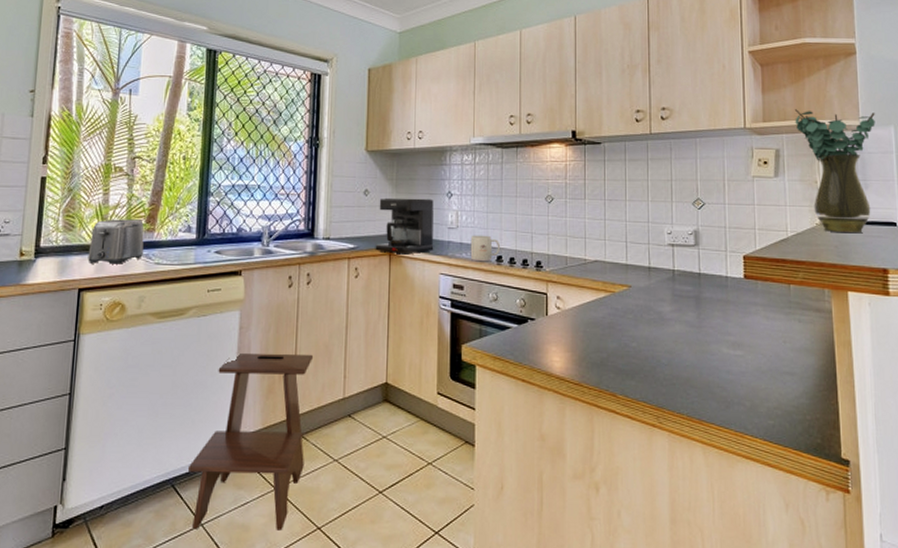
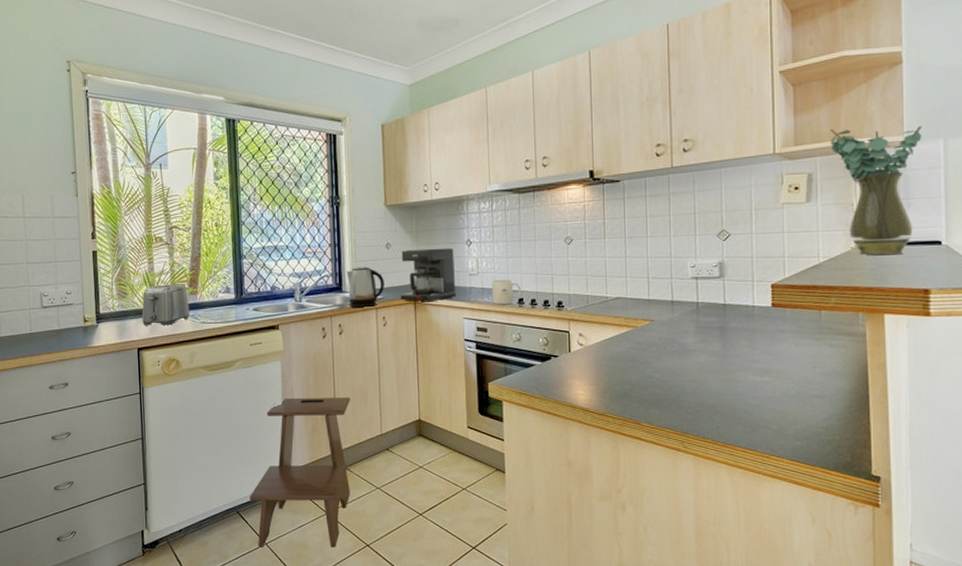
kettle: none [319,212,359,257] -> present [346,266,385,308]

